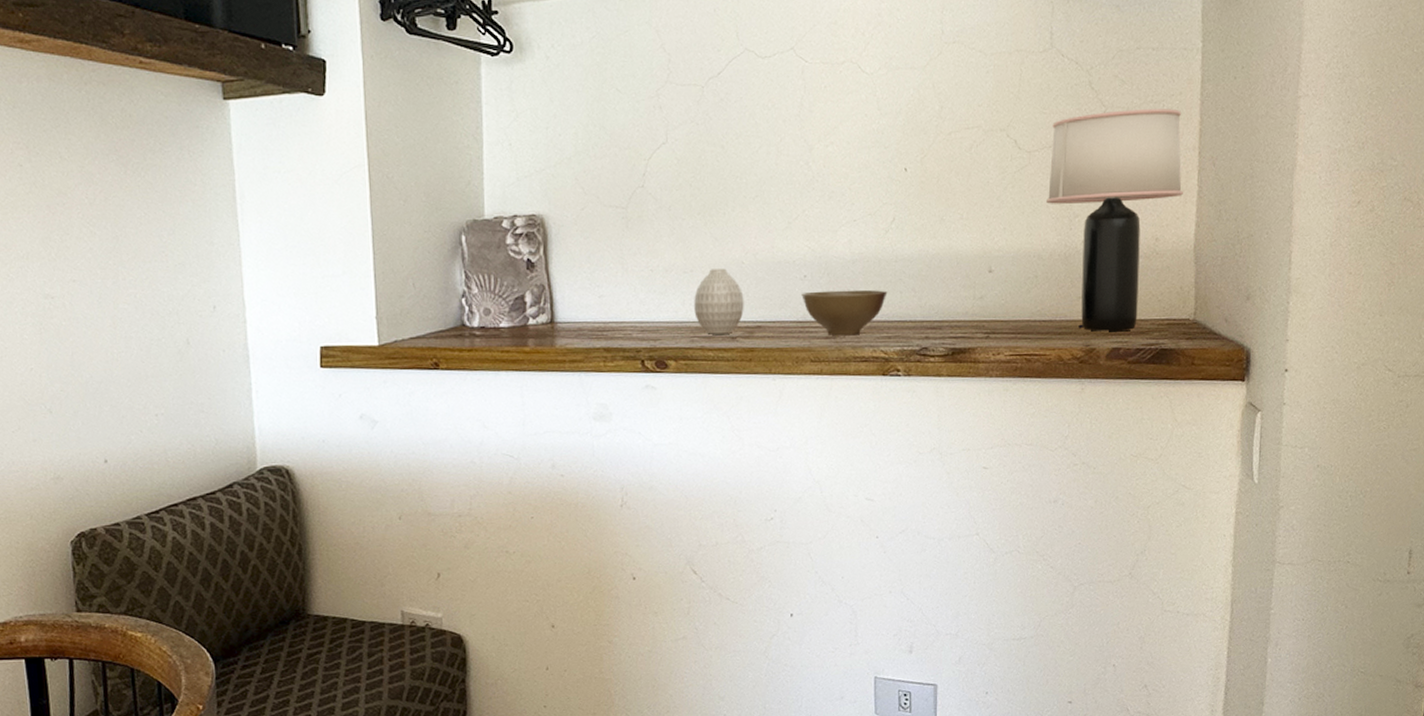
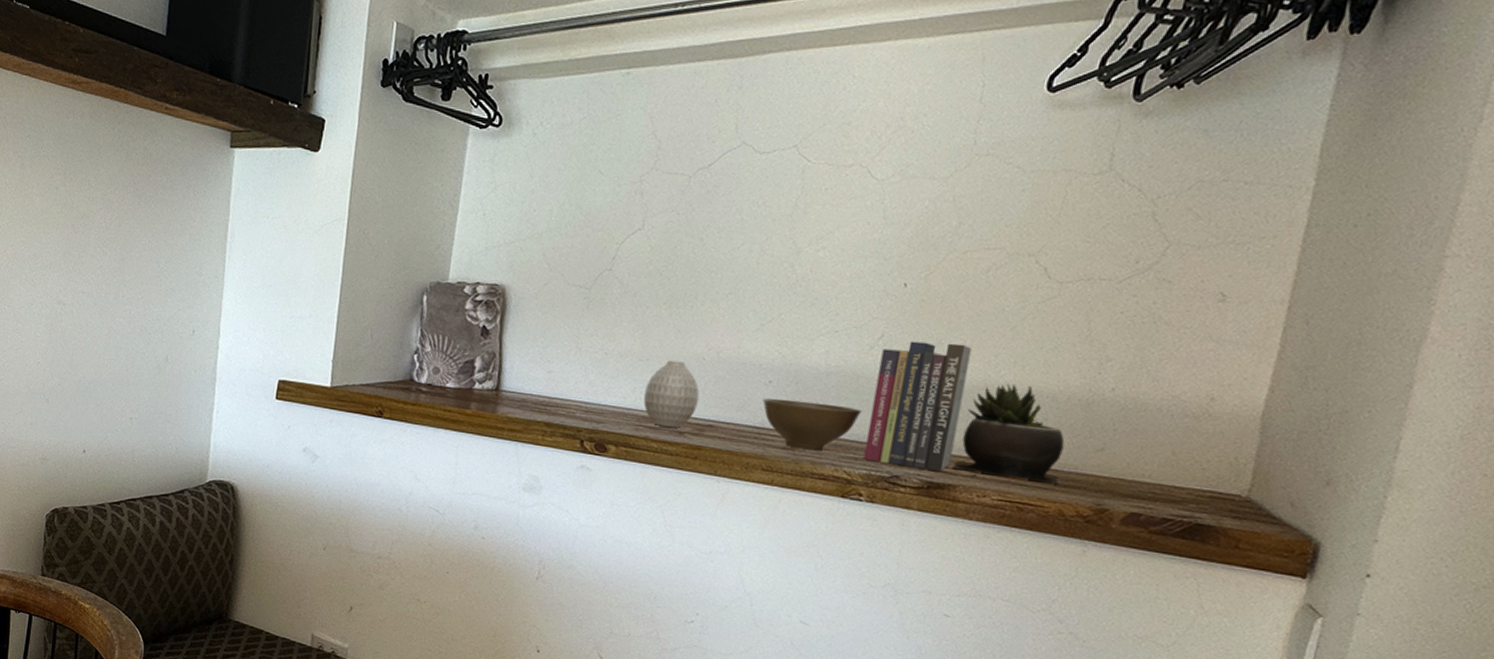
books: none [895,218,969,338] -> present [863,341,972,471]
succulent plant: none [970,248,1054,334] -> present [953,383,1065,484]
table lamp: present [1045,108,1183,331] -> none [1072,248,1272,497]

